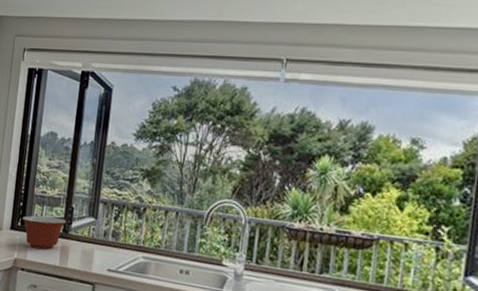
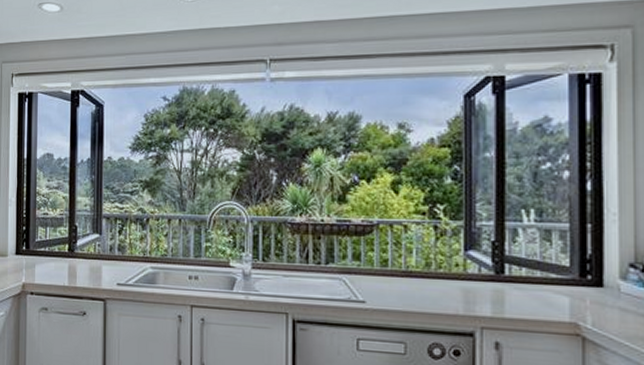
mixing bowl: present [22,215,67,250] -> none [26,238,71,271]

